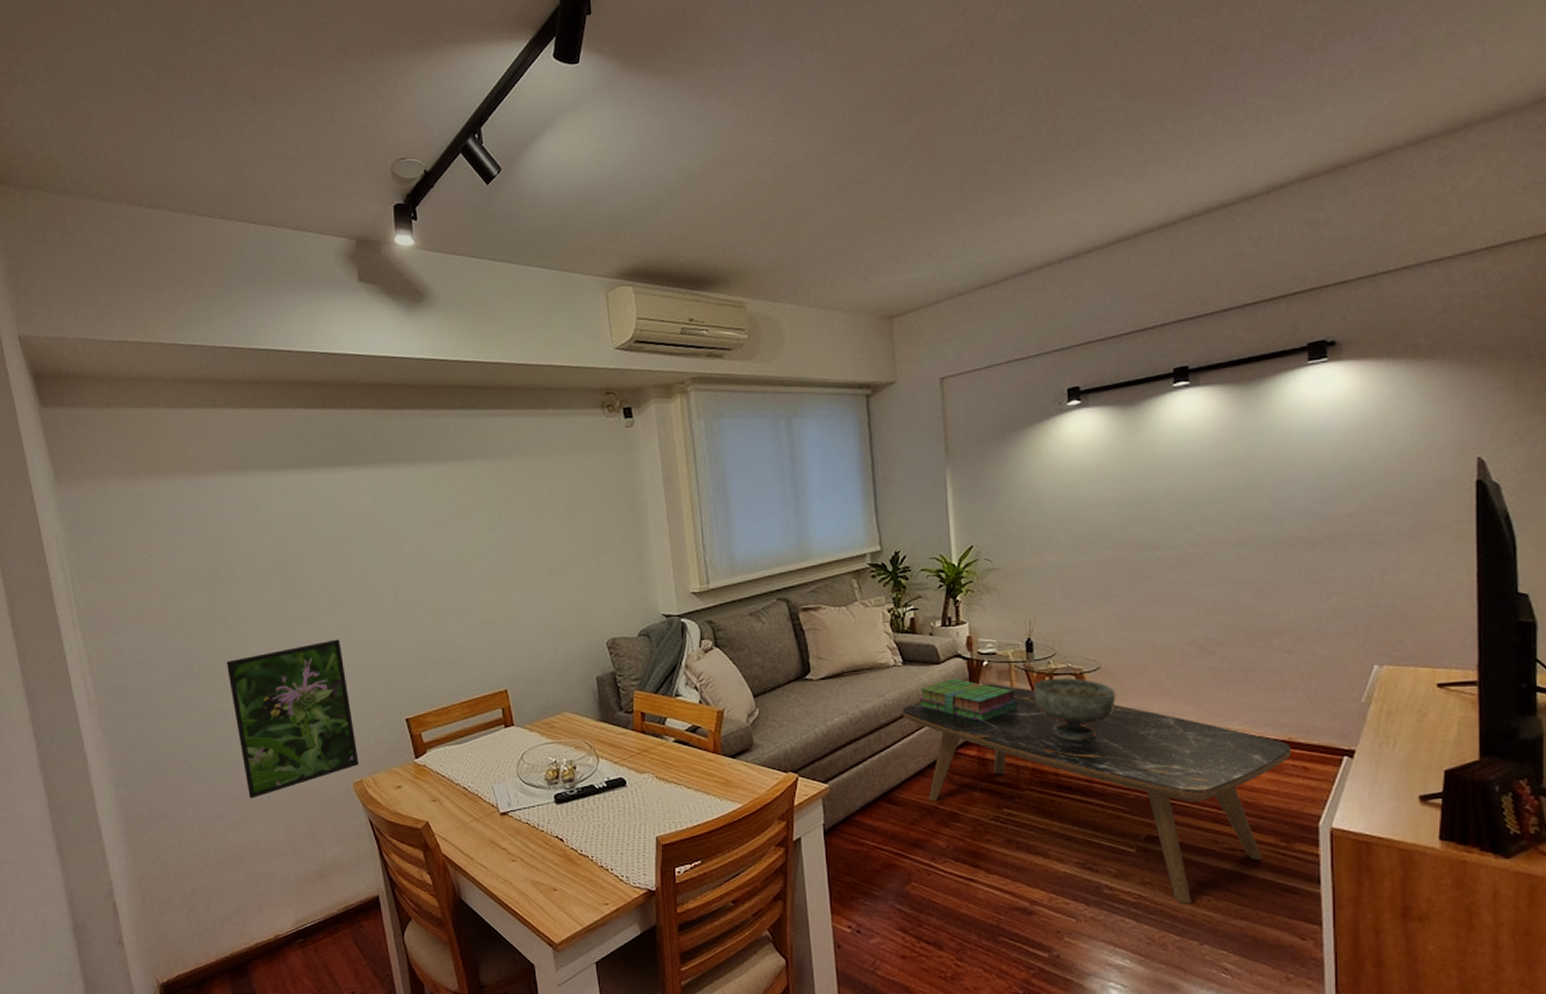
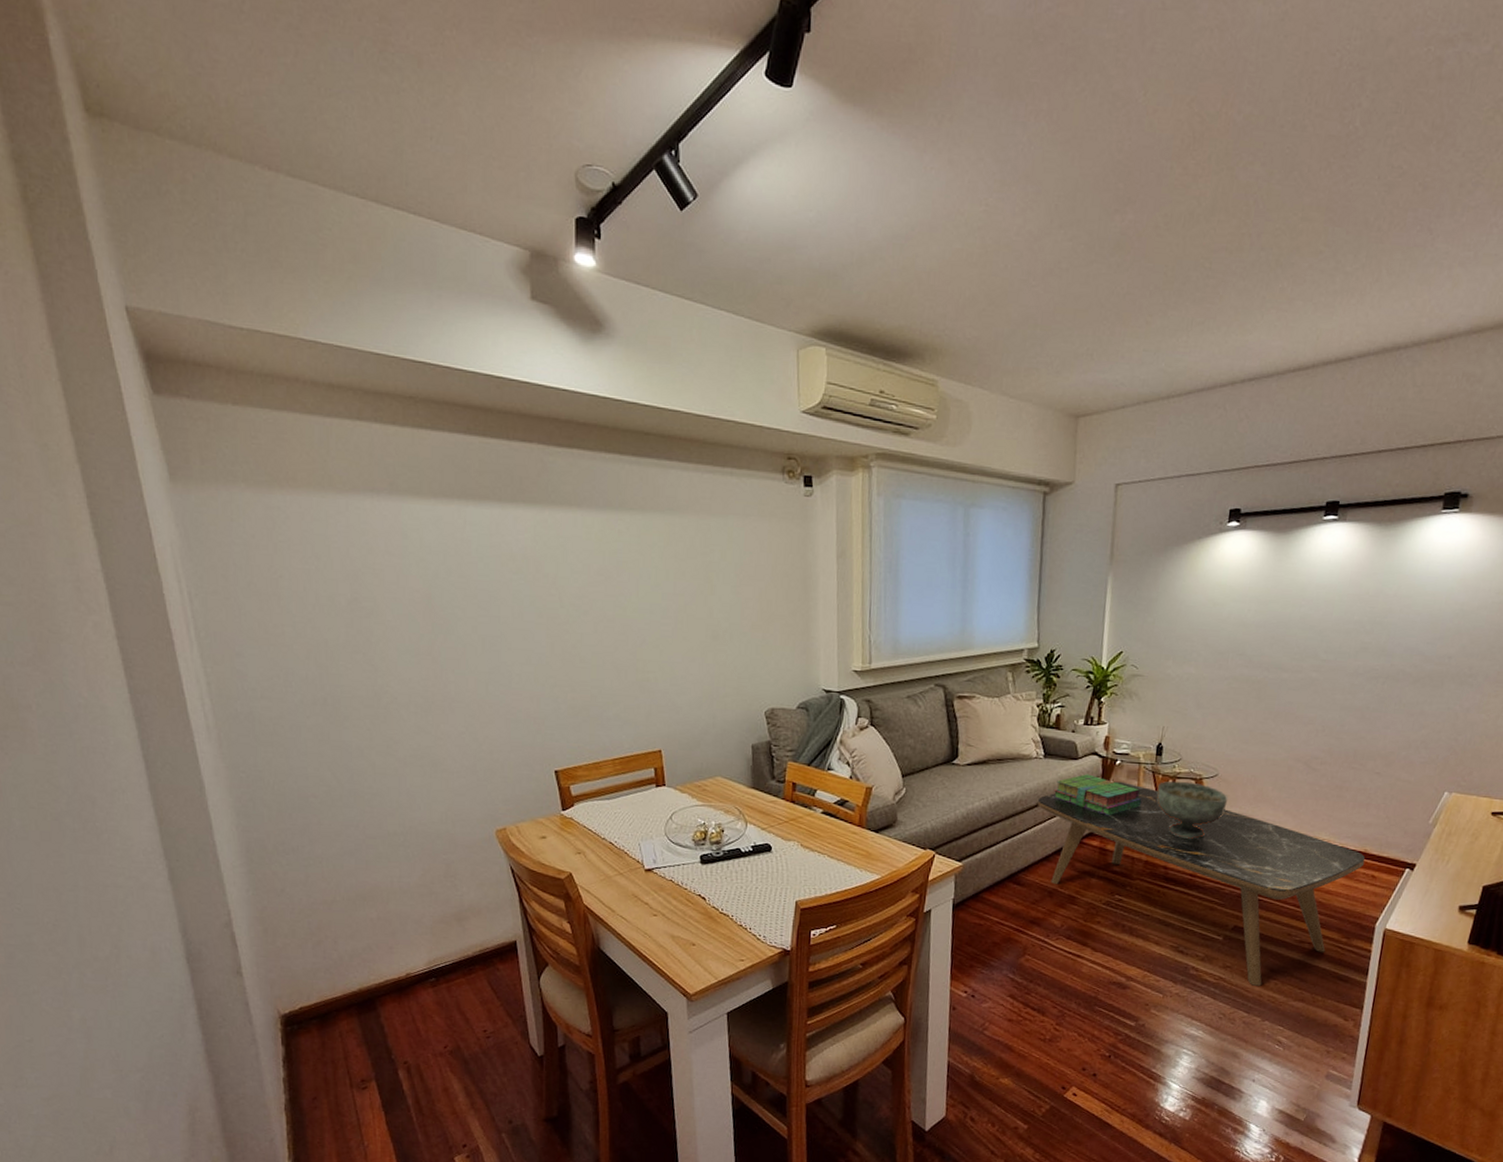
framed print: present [226,639,359,799] -> none [363,684,503,839]

